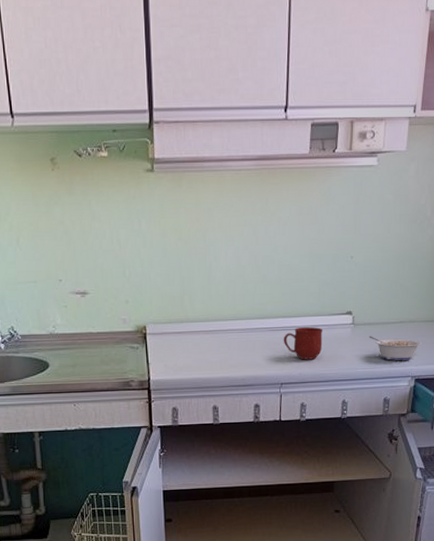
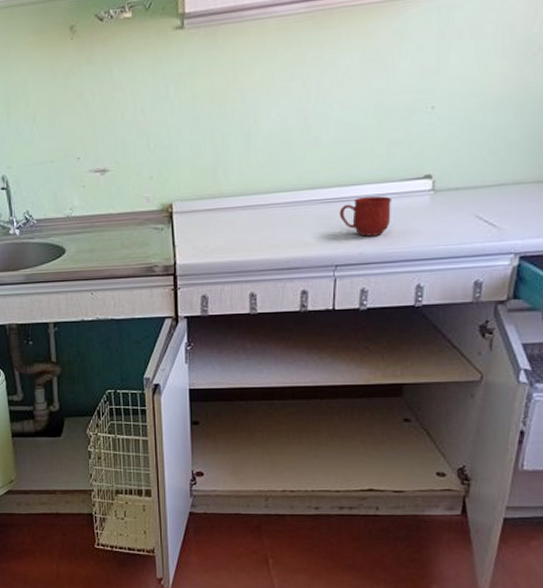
legume: present [369,336,422,361] -> none [454,204,531,234]

